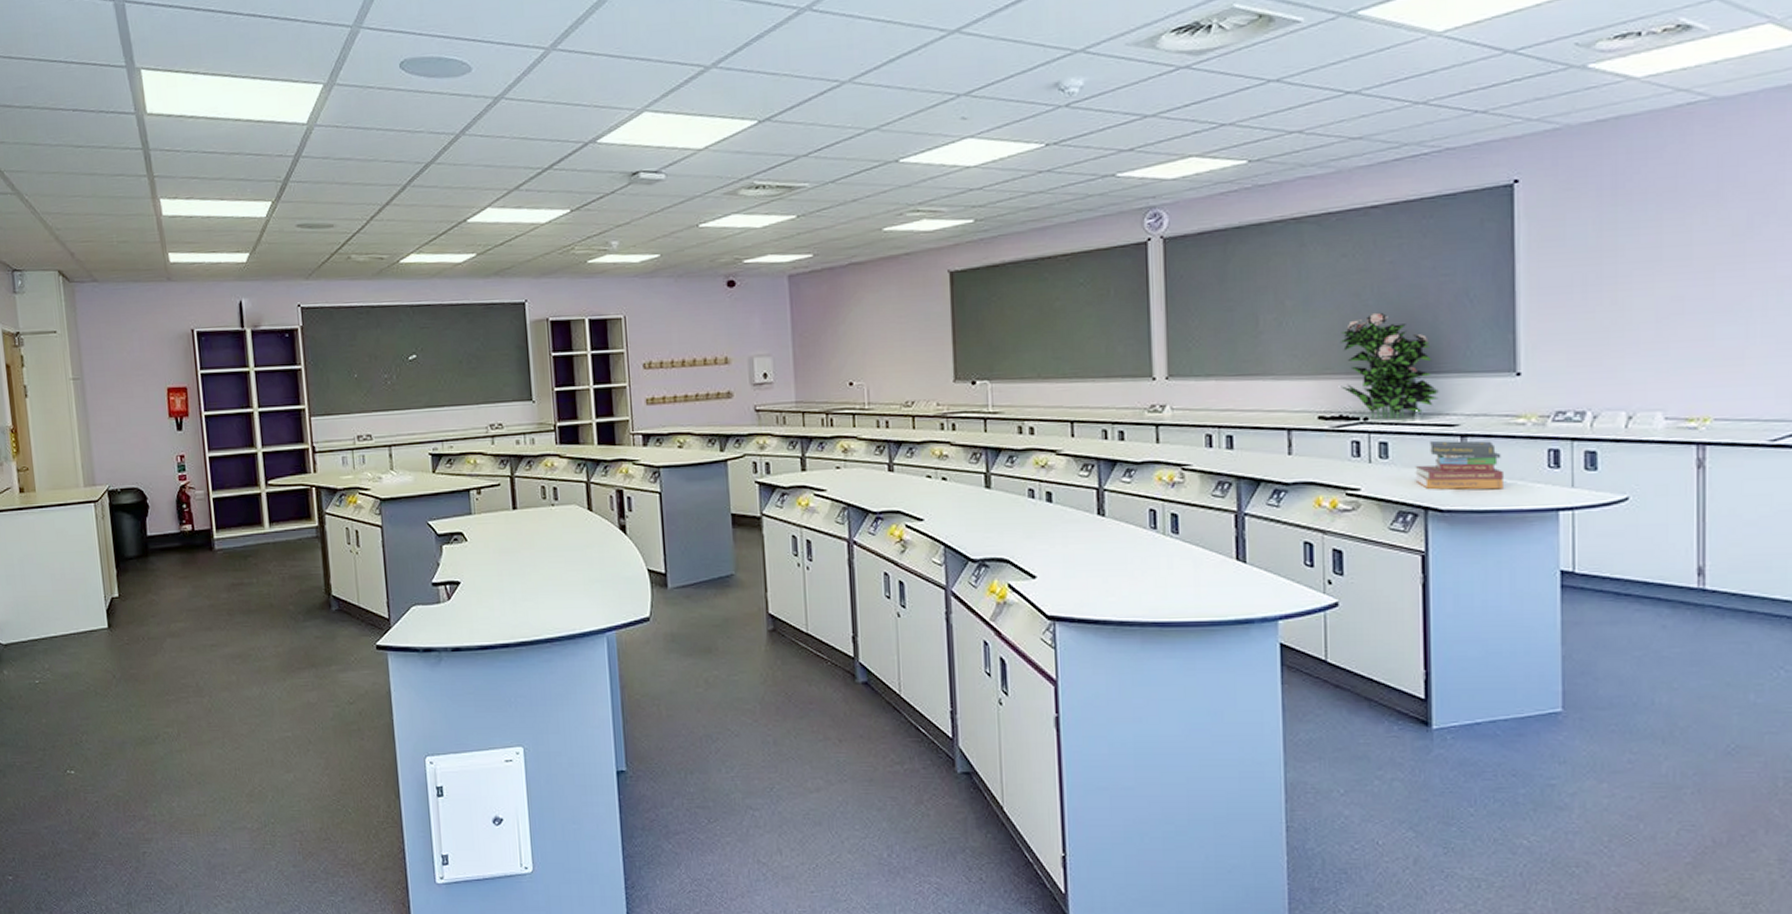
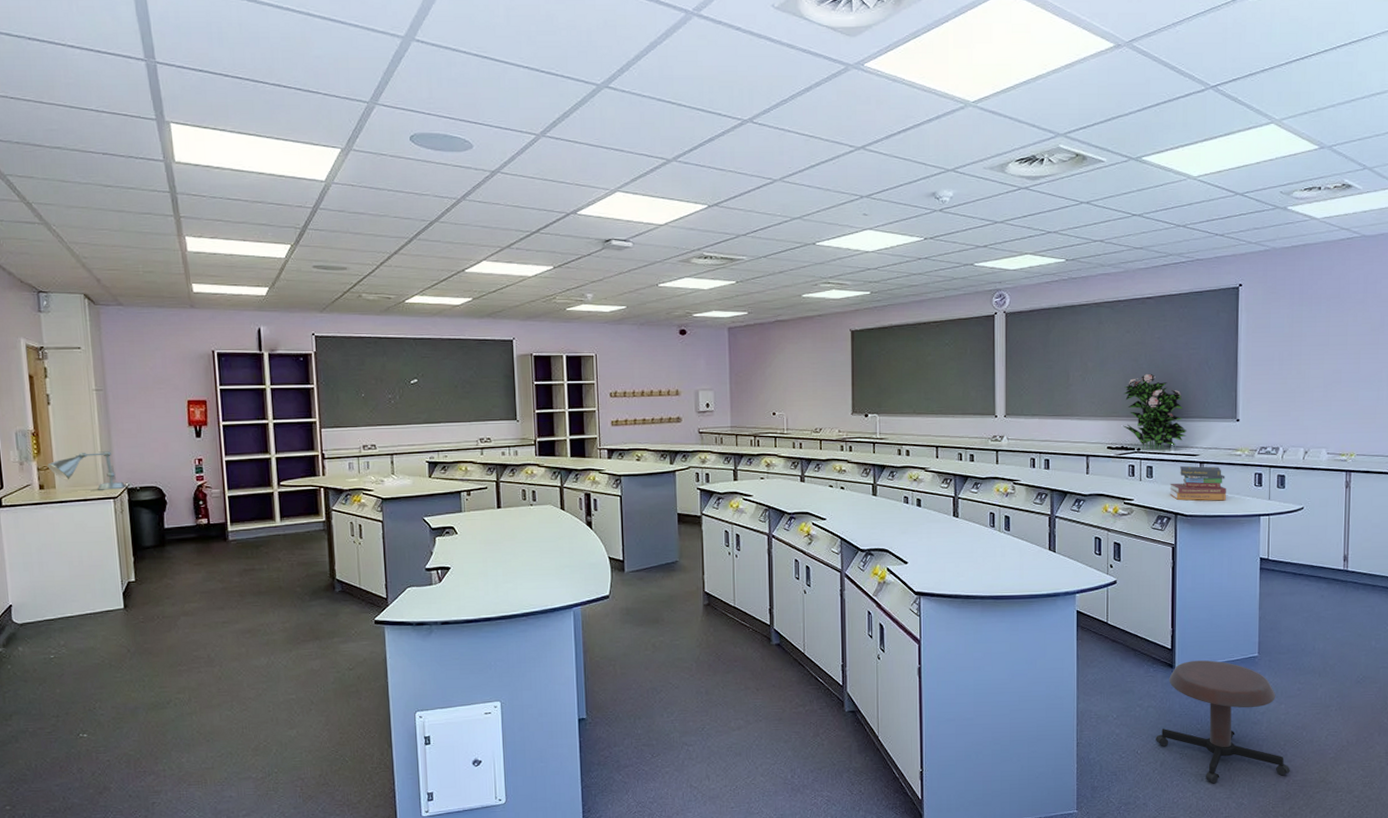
desk lamp: none [27,447,107,493] -> present [47,450,127,490]
stool: none [1405,716,1620,893] -> present [1156,660,1290,784]

